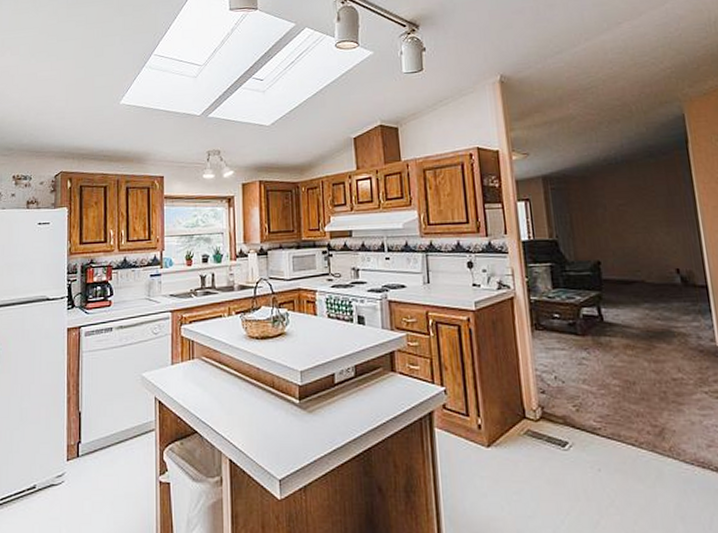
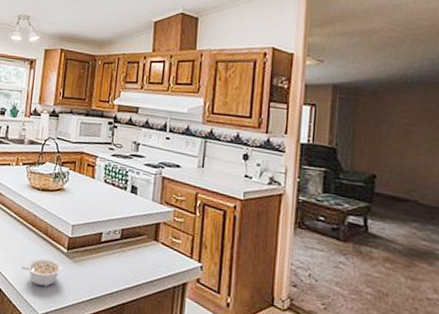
legume: none [250,415,297,448] -> present [21,258,63,287]

